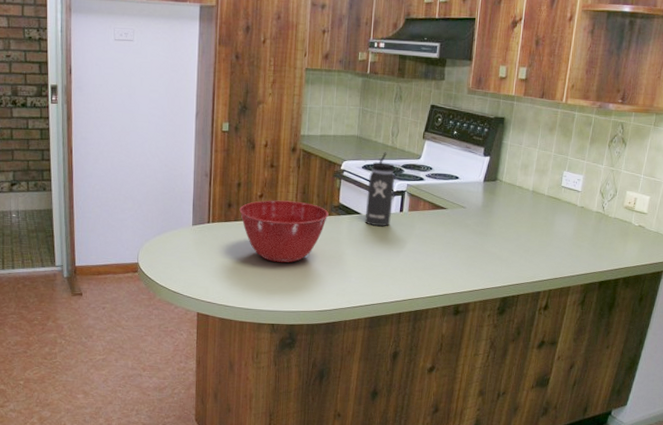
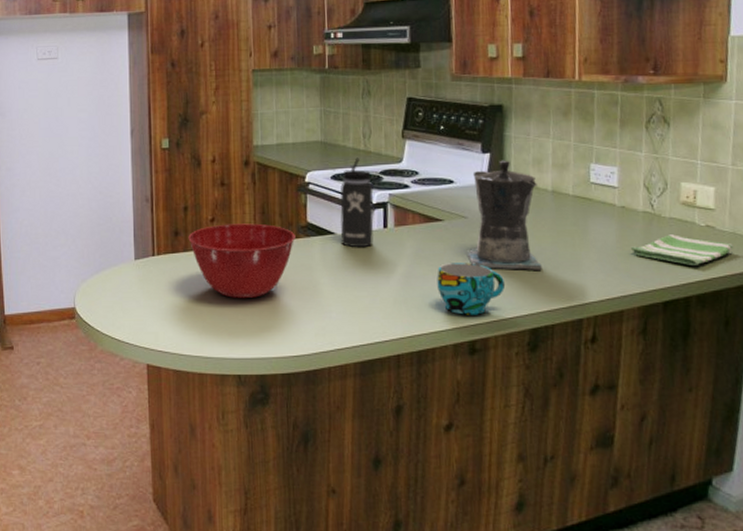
cup: none [436,243,488,285] -> present [437,263,506,315]
coffee maker: none [462,163,522,252] -> present [468,160,542,270]
dish towel: none [583,231,655,255] -> present [631,234,734,265]

